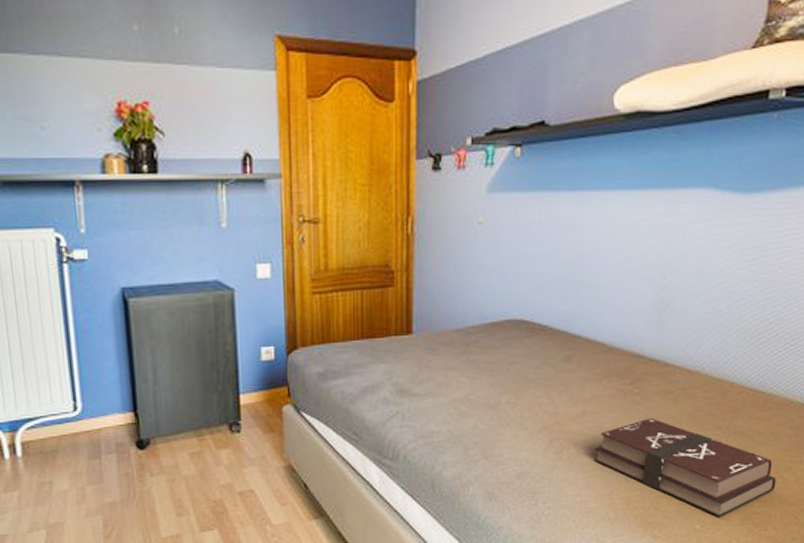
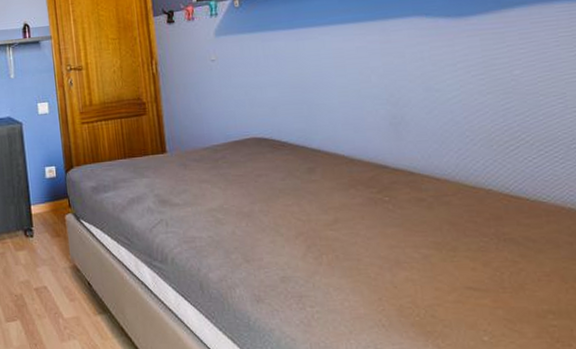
hardback book: present [594,417,777,518] -> none [354,224,569,330]

